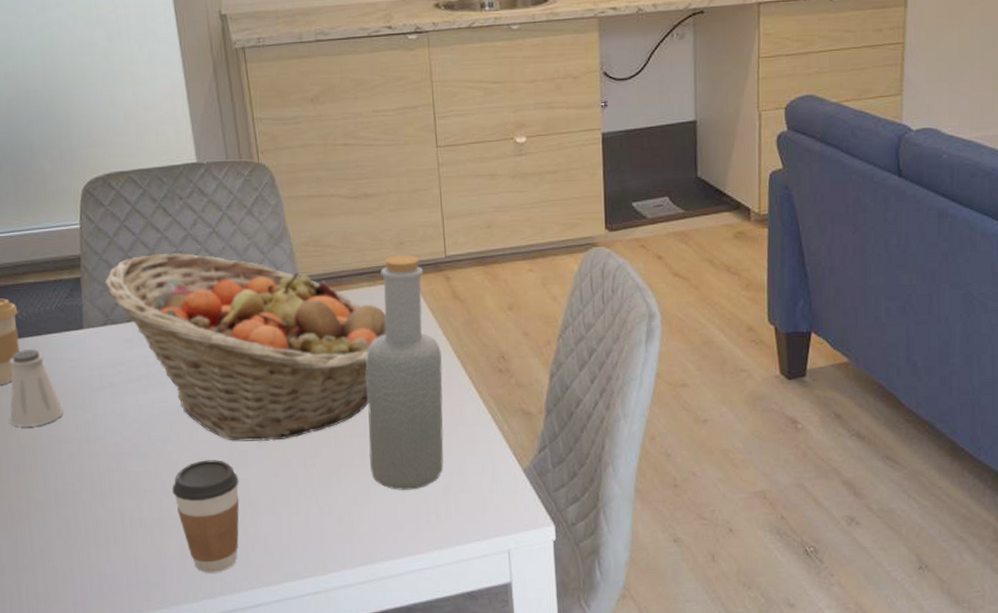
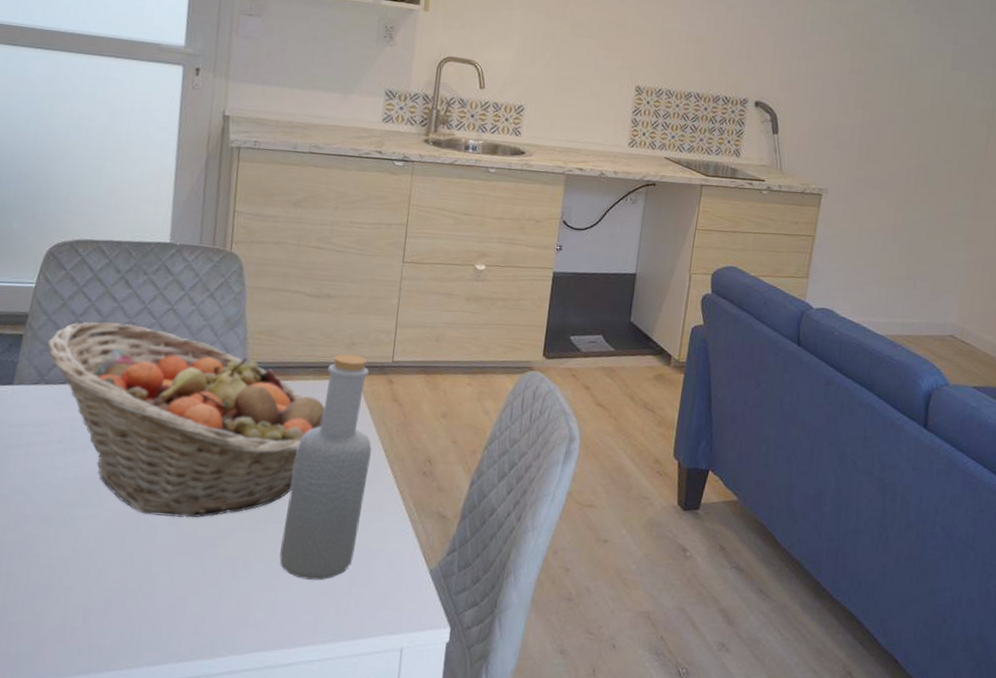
coffee cup: present [172,460,240,573] -> none [68,530,142,648]

